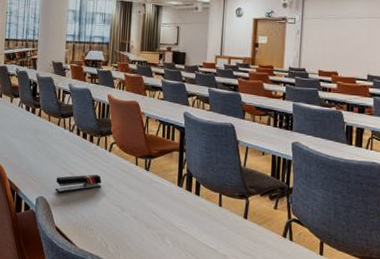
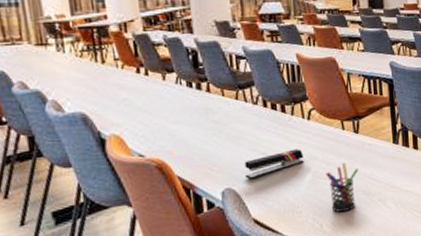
pen holder: none [117,194,145,238] -> present [326,163,359,212]

